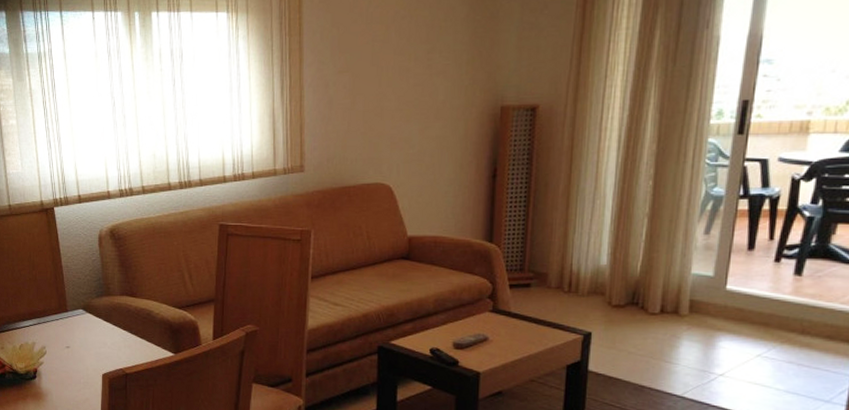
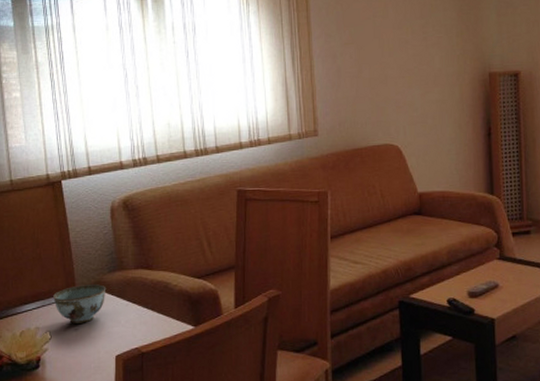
bowl: none [48,307,95,342] -> present [53,284,107,324]

